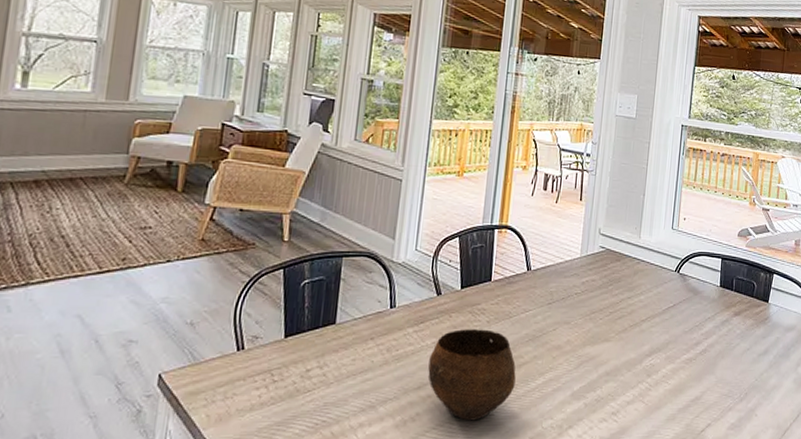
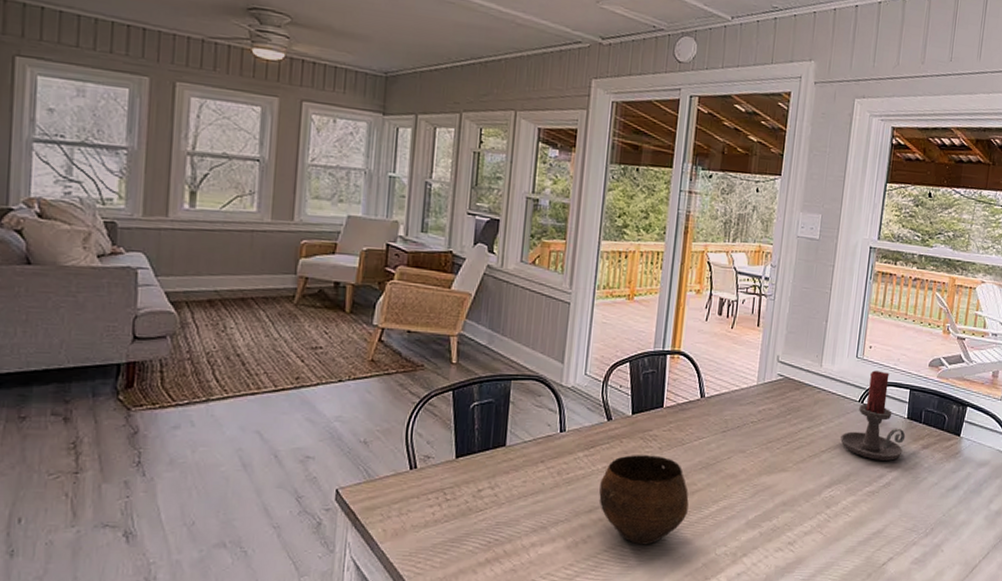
candle holder: none [659,241,719,328] -> present [840,370,906,461]

